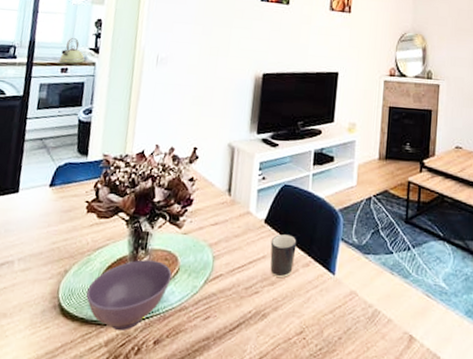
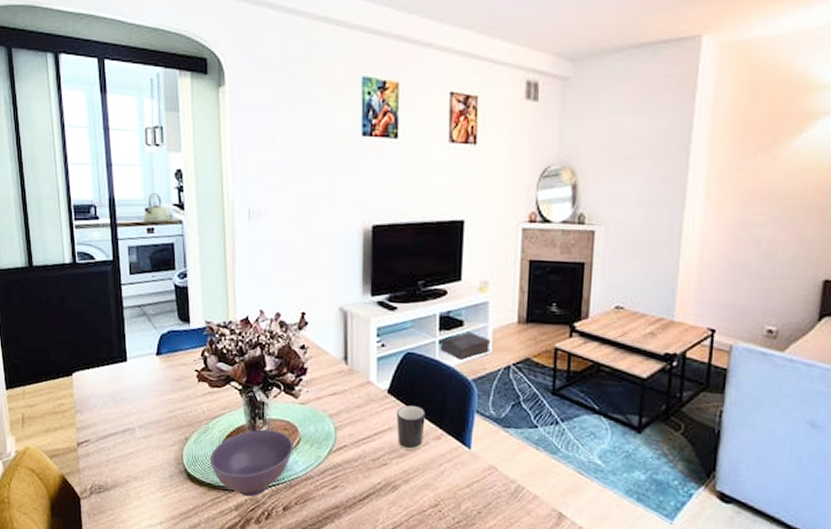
decorative box: none [313,167,356,192] -> present [440,333,491,360]

